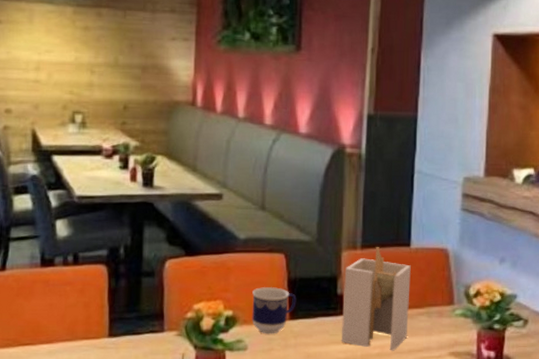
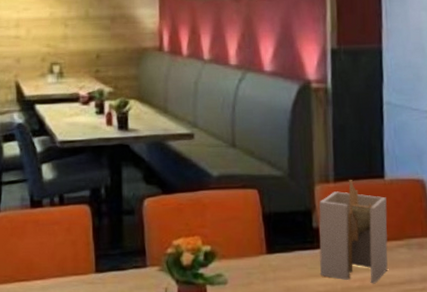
cup: present [252,287,297,334] -> none [229,222,273,269]

